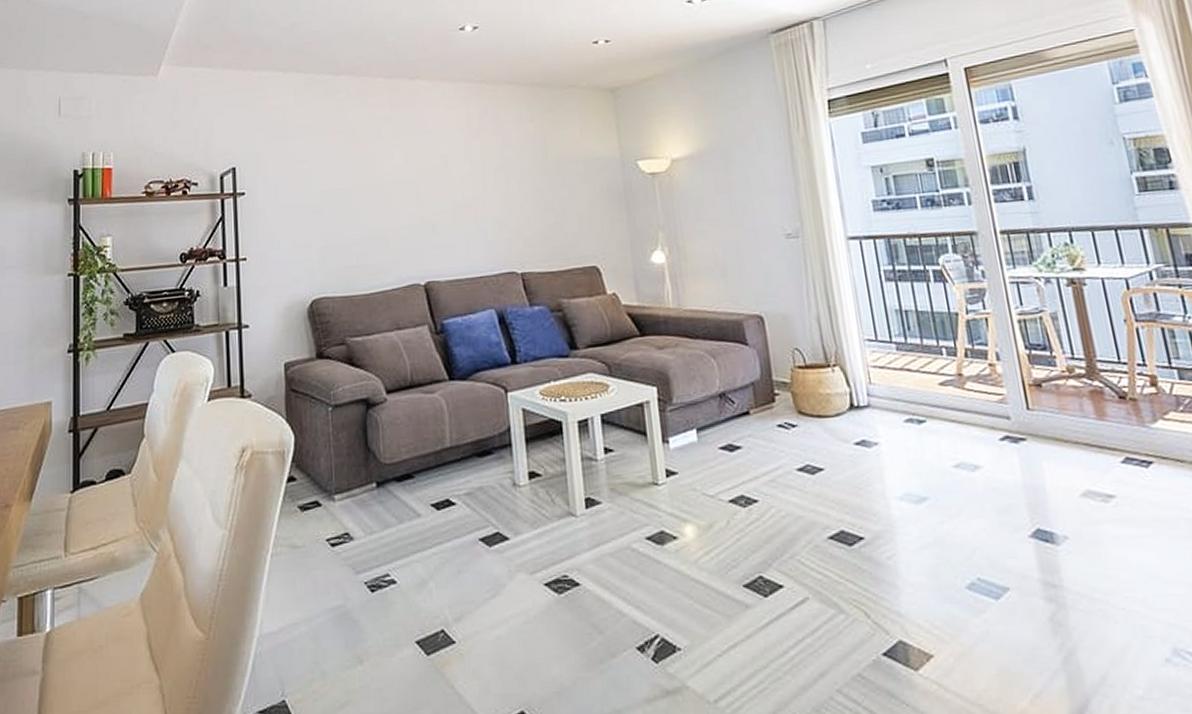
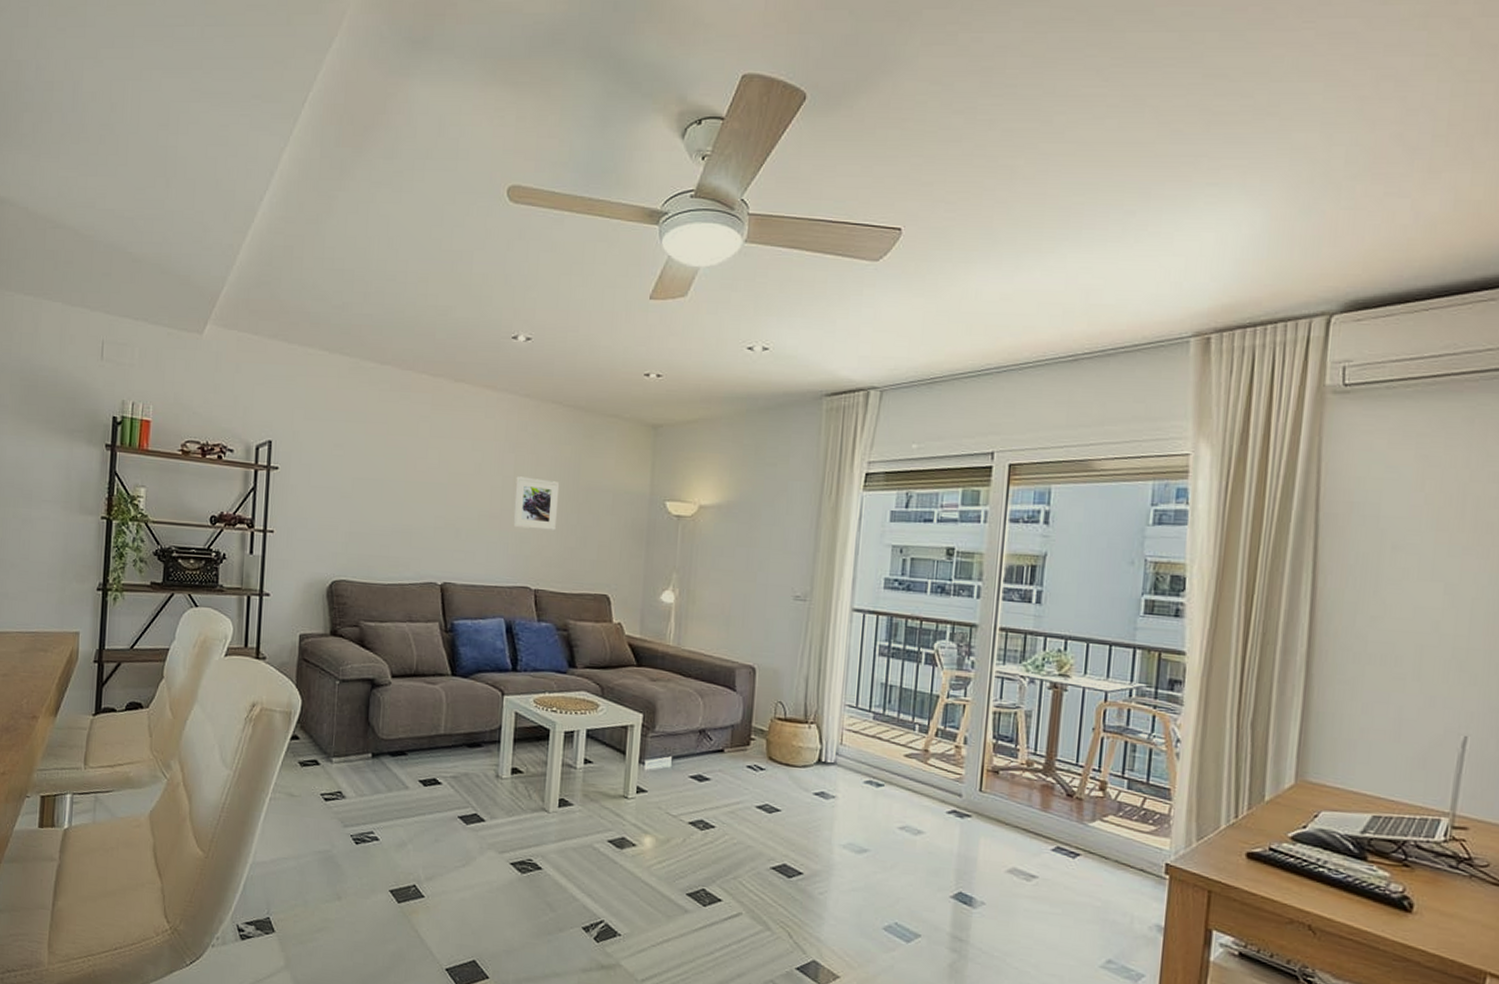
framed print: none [484,159,533,213] -> present [513,476,560,532]

